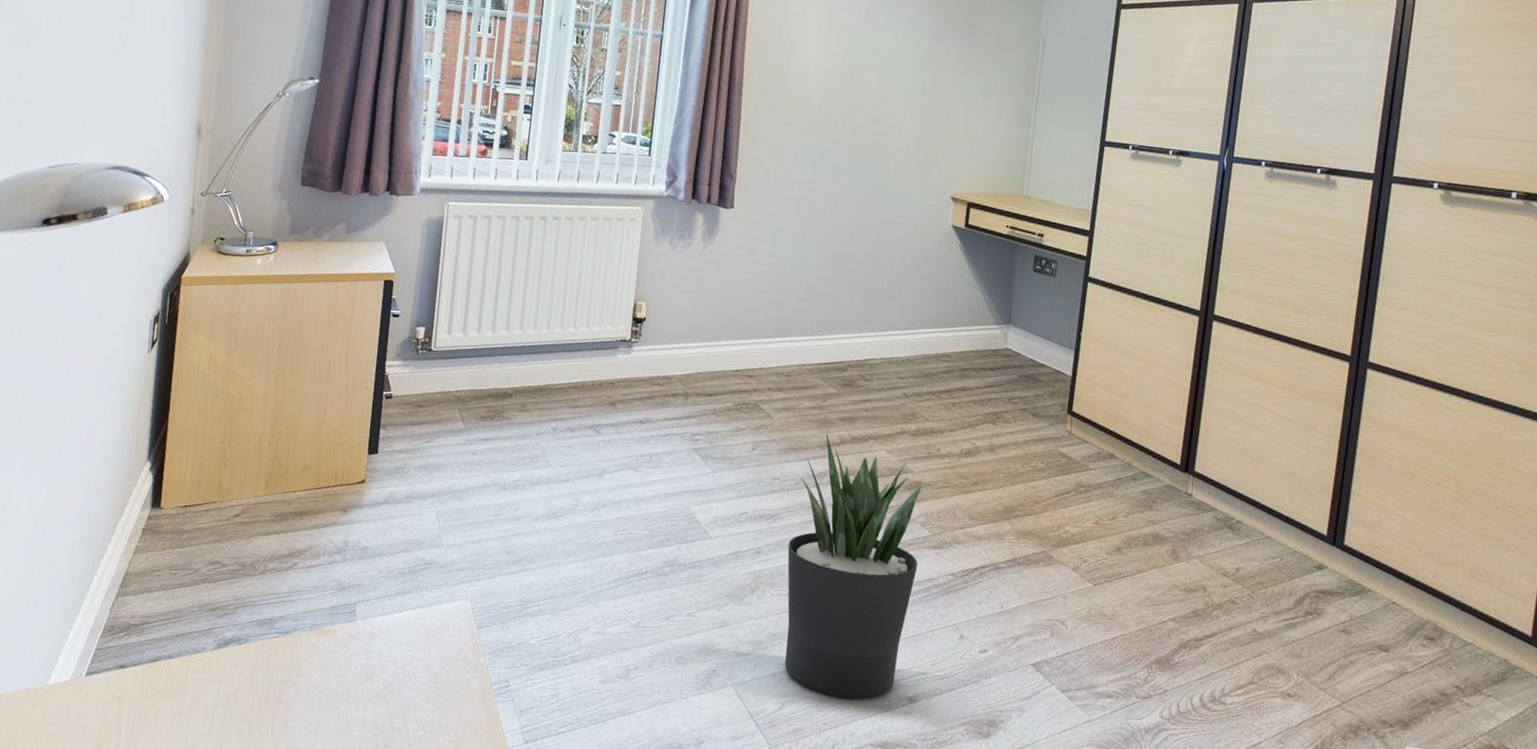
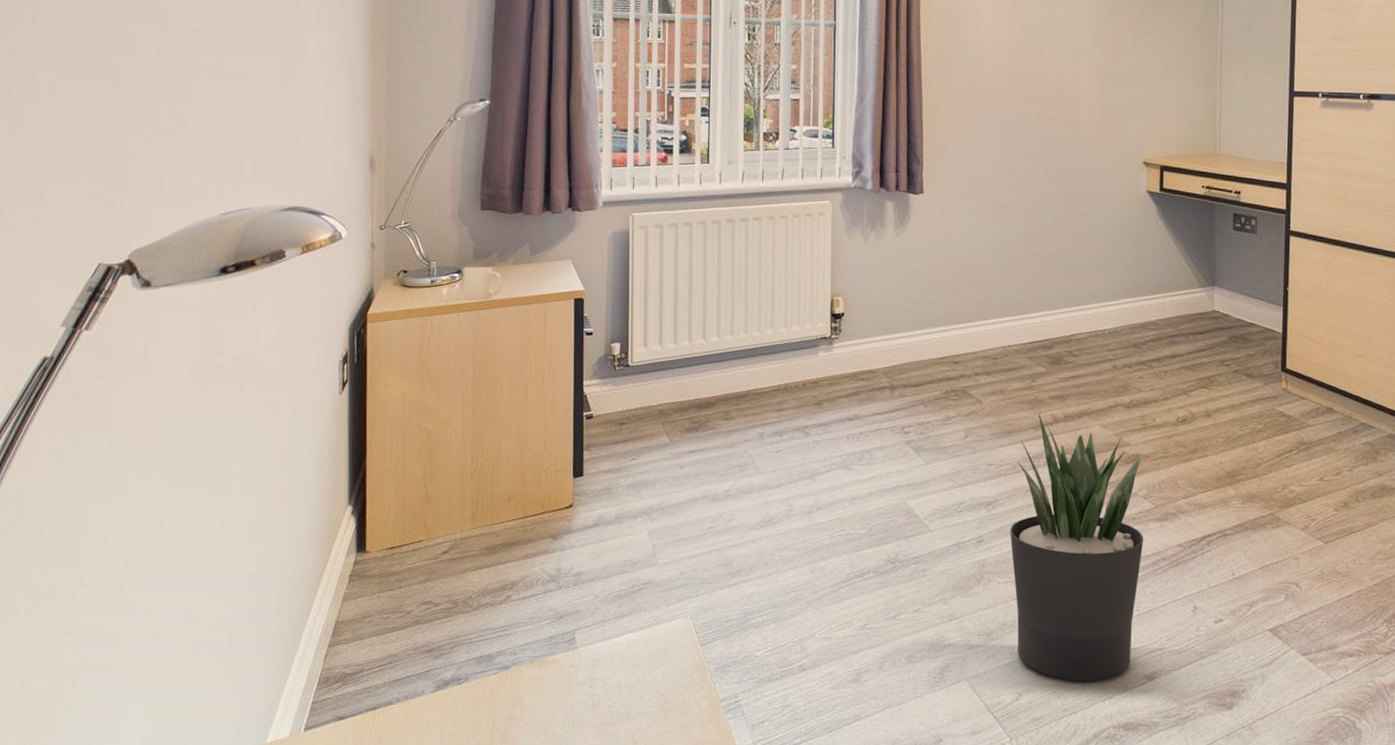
mug: none [276,239,317,275] -> present [462,266,503,301]

